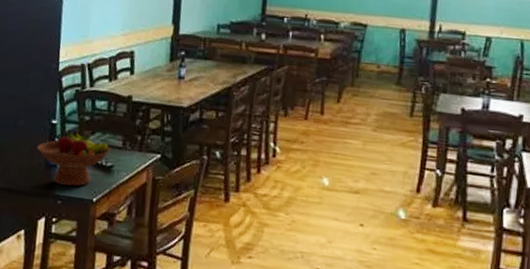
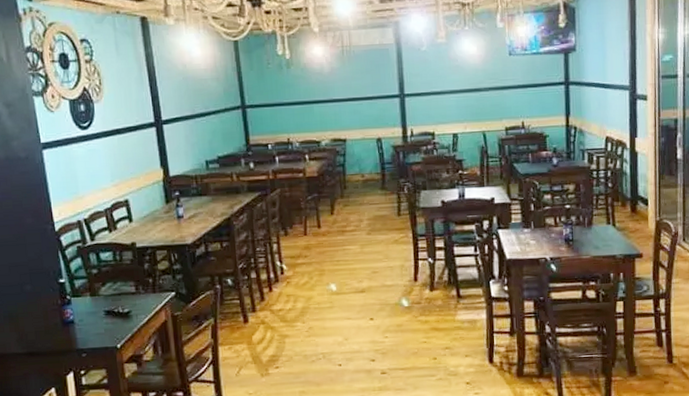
fruit bowl: present [37,129,111,187] -> none [50,285,125,339]

